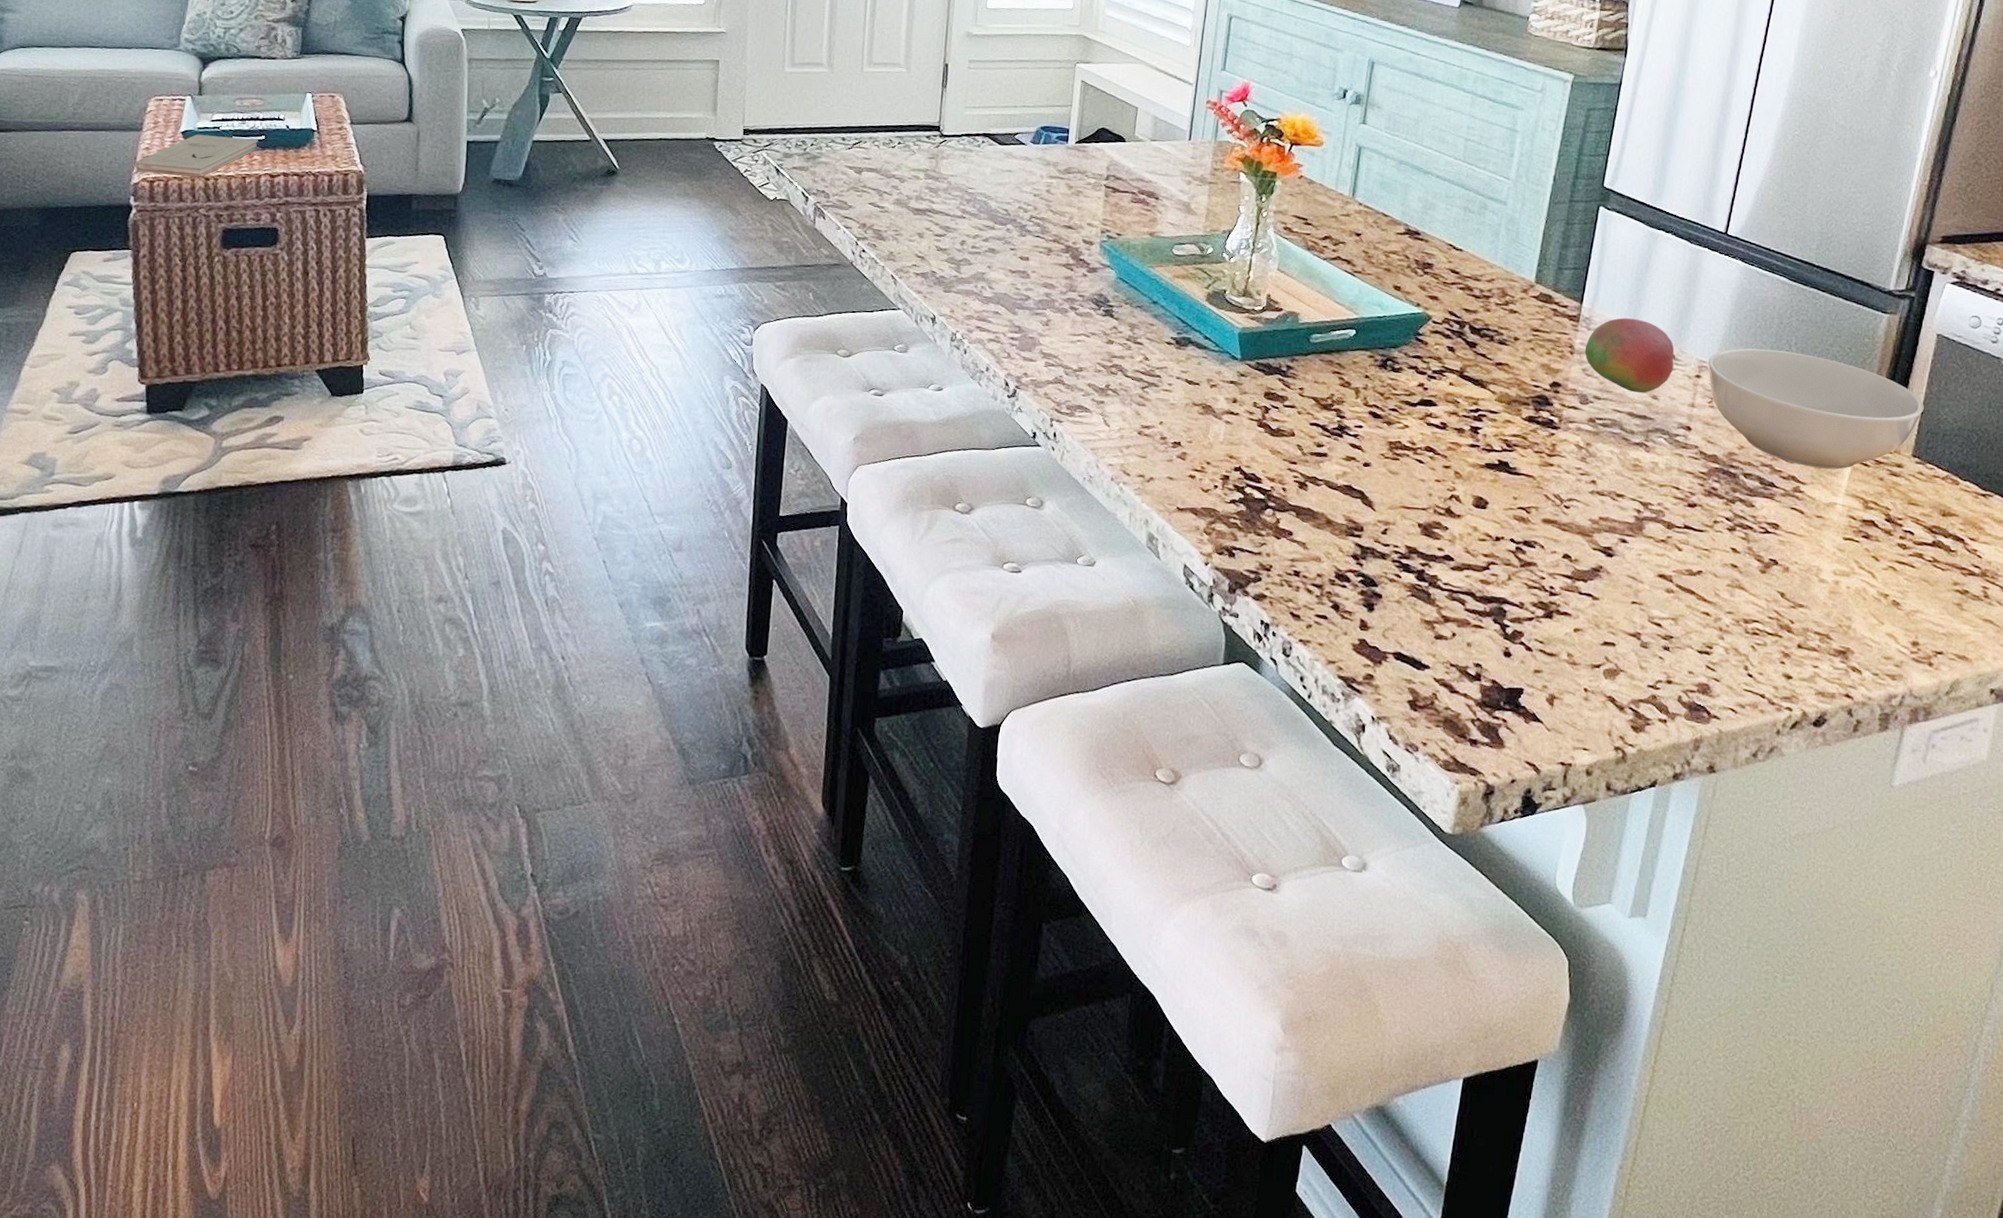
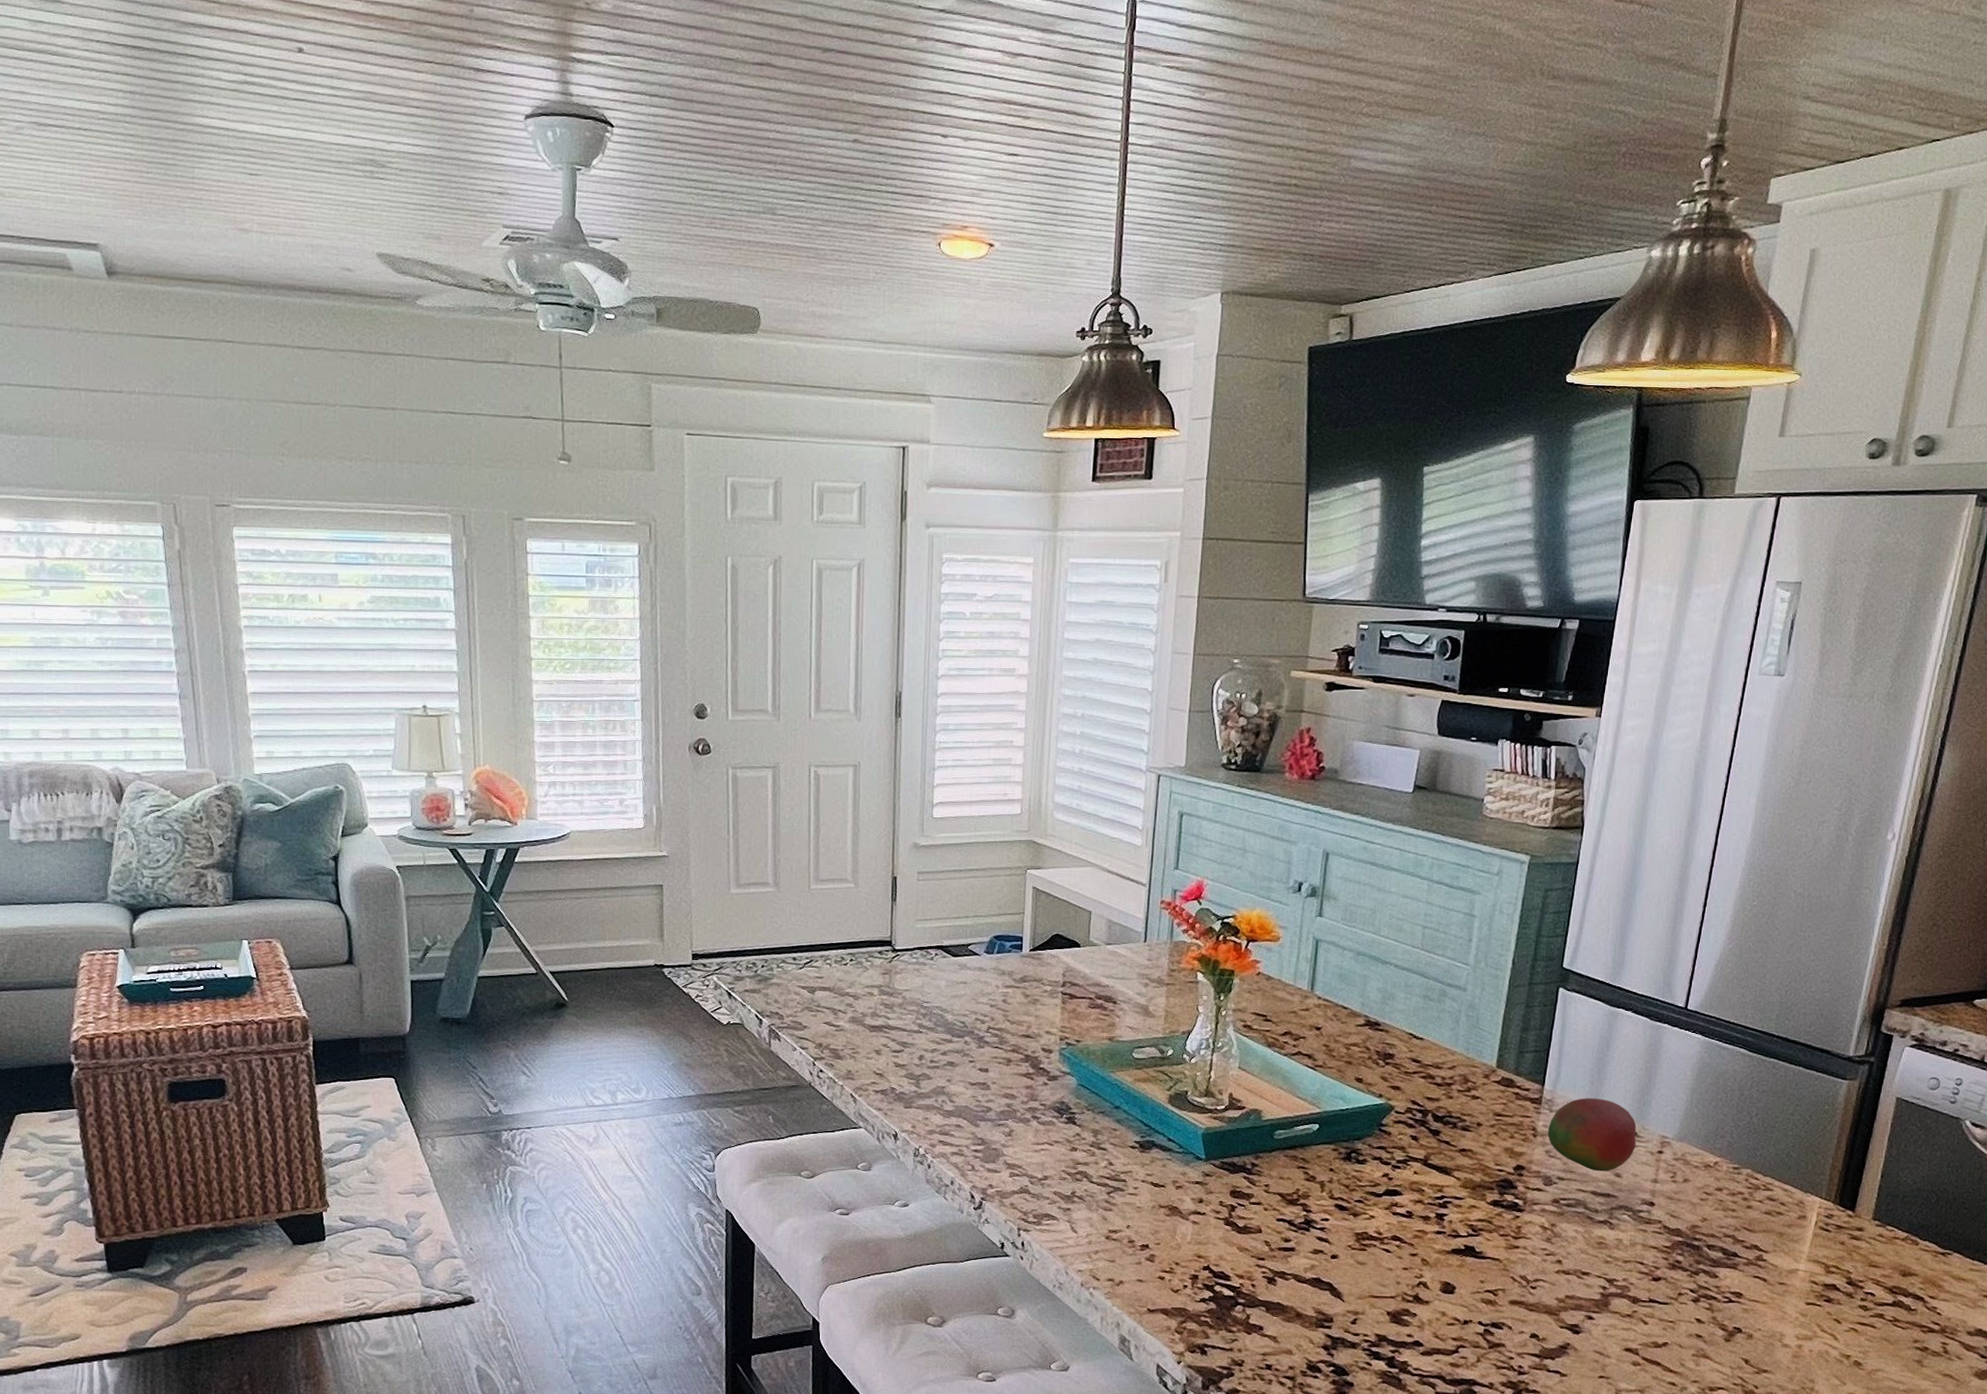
book: present [135,134,260,178] -> none [72,988,199,1032]
bowl: present [1708,348,1924,469] -> none [1670,1121,1884,1236]

